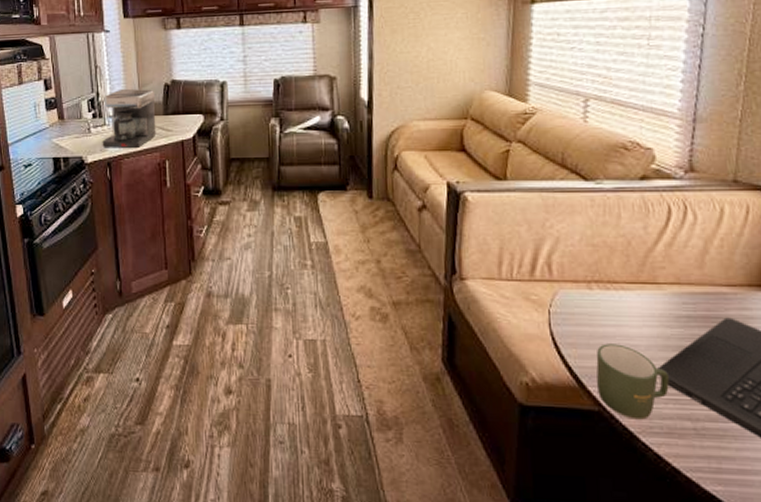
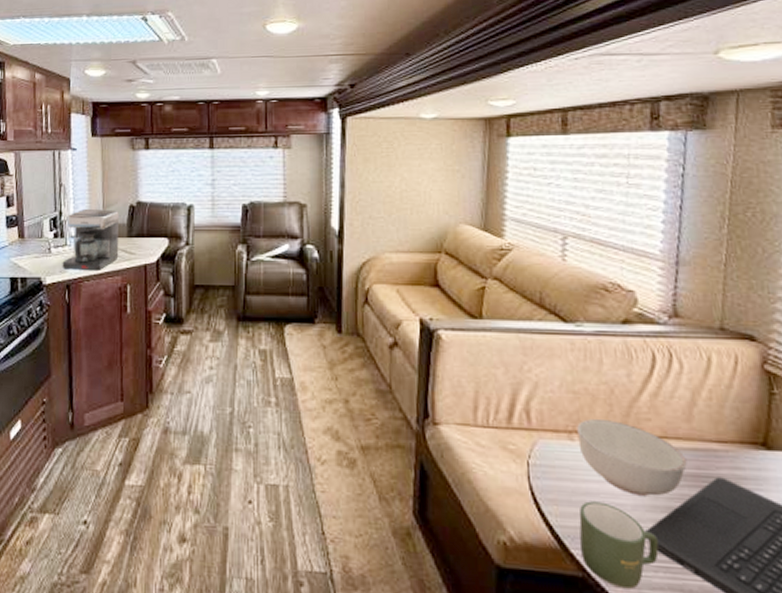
bowl: none [595,270,698,337] -> present [577,419,687,496]

